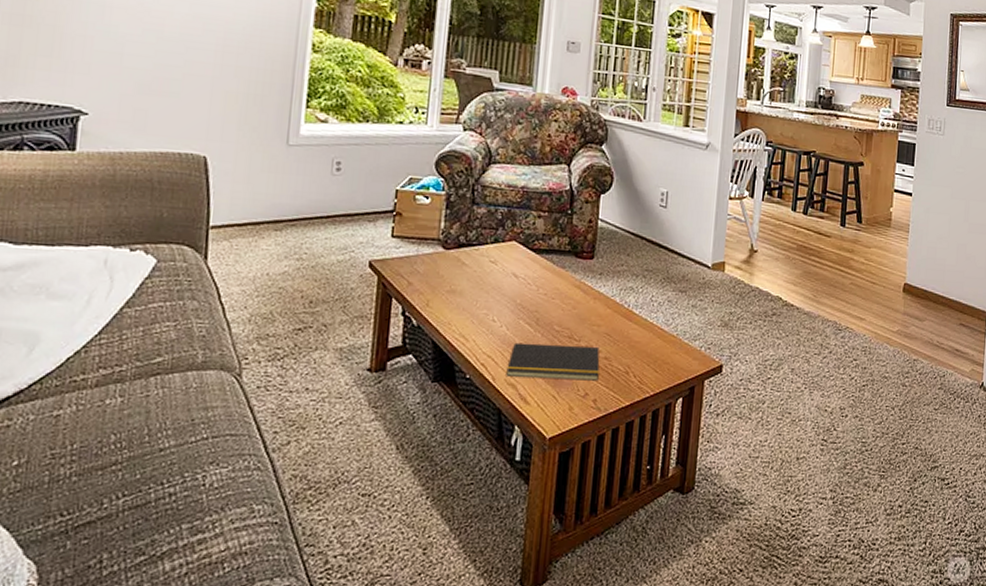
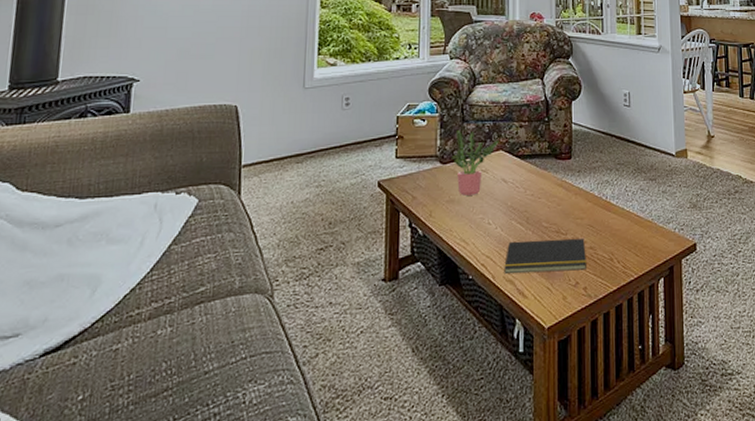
potted plant: none [455,212,513,288] -> present [451,129,499,196]

